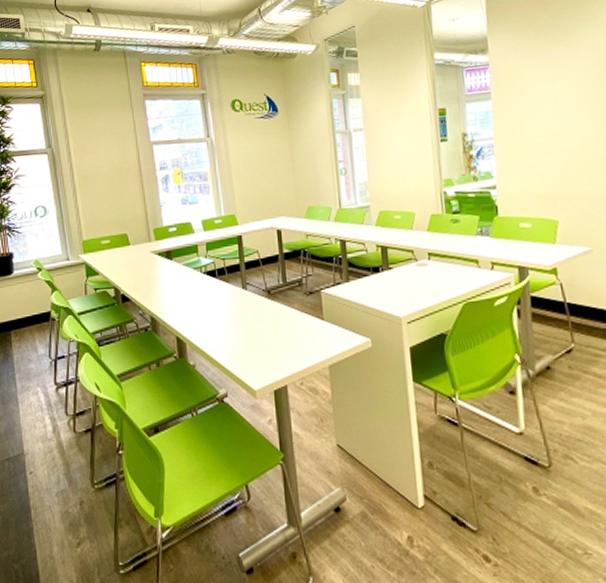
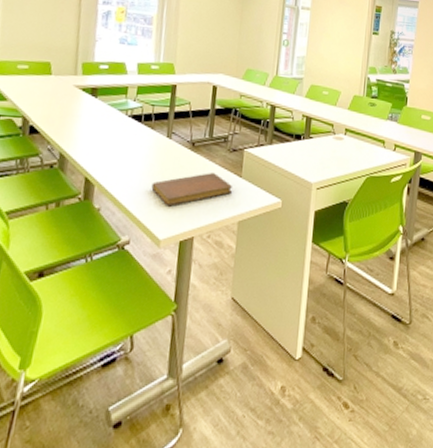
notebook: none [237,319,318,357] -> present [151,173,233,207]

